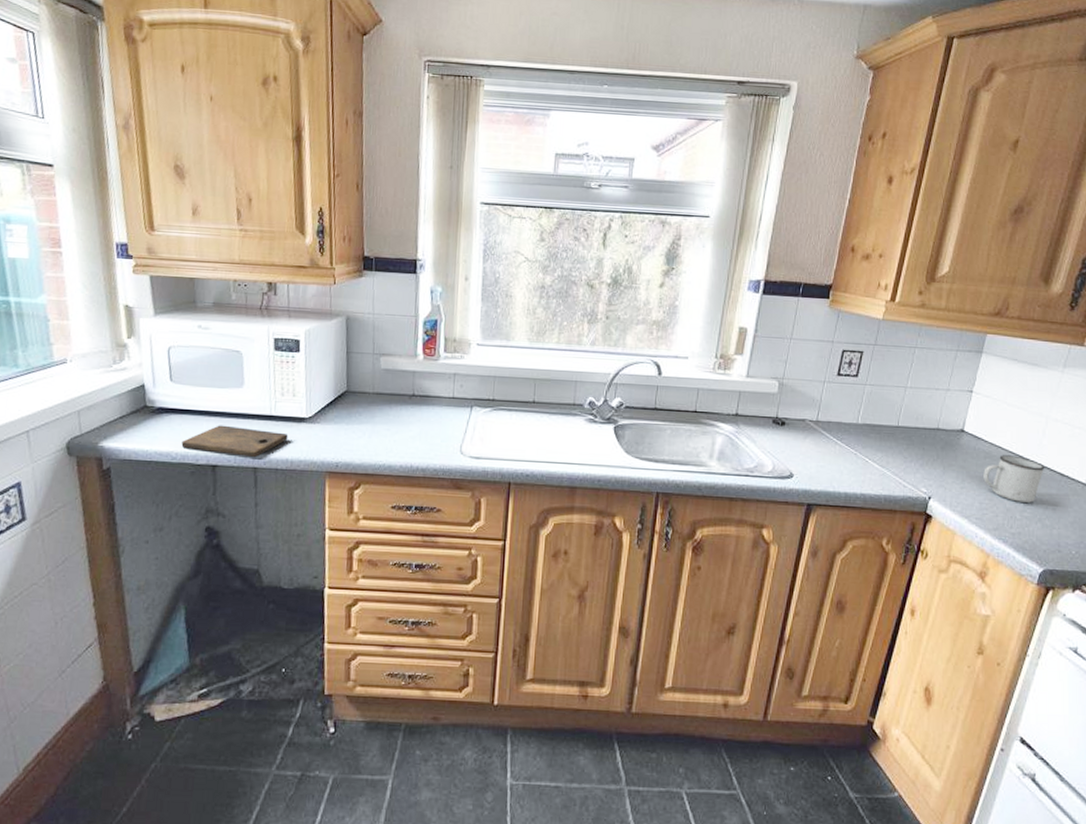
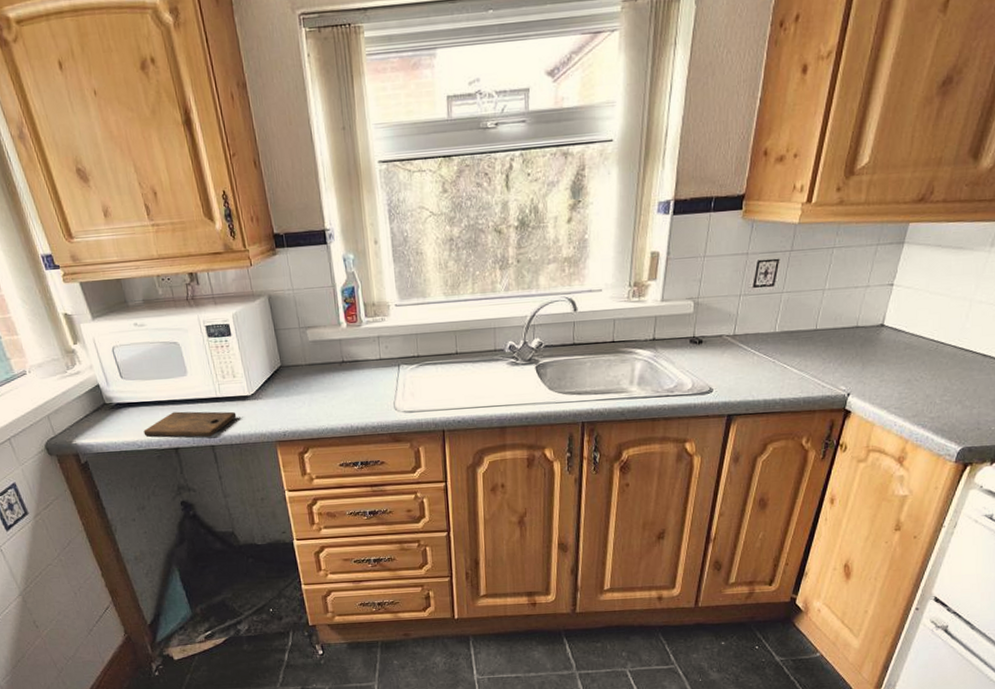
mug: present [983,455,1045,503] -> none [903,343,967,388]

